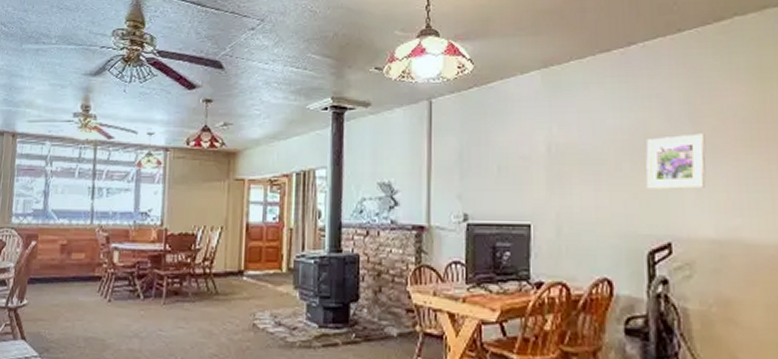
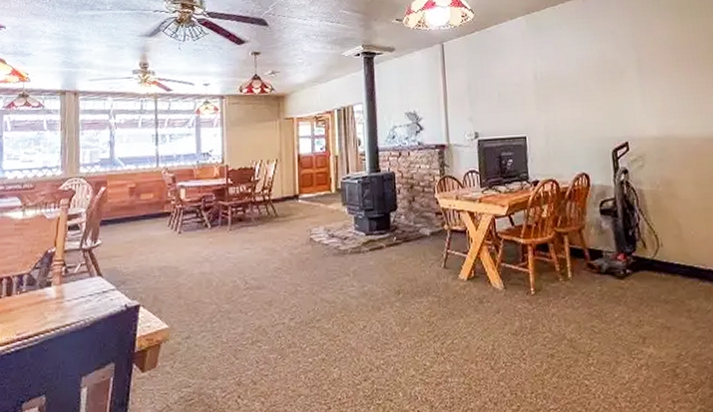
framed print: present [646,133,706,189] -> none [605,58,649,103]

